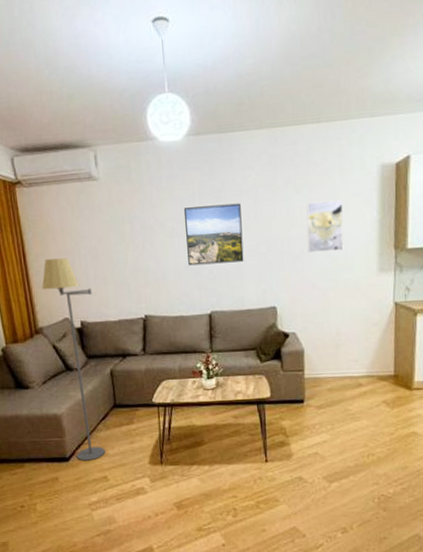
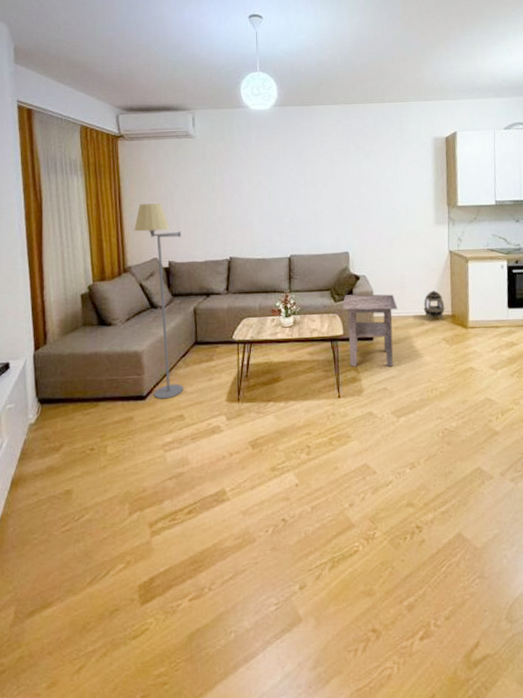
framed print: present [183,203,244,266] -> none [269,163,321,214]
side table: none [269,353,332,431] -> present [342,294,398,367]
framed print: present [306,199,344,254] -> none [374,163,406,207]
lantern: none [361,348,387,382] -> present [423,290,445,321]

